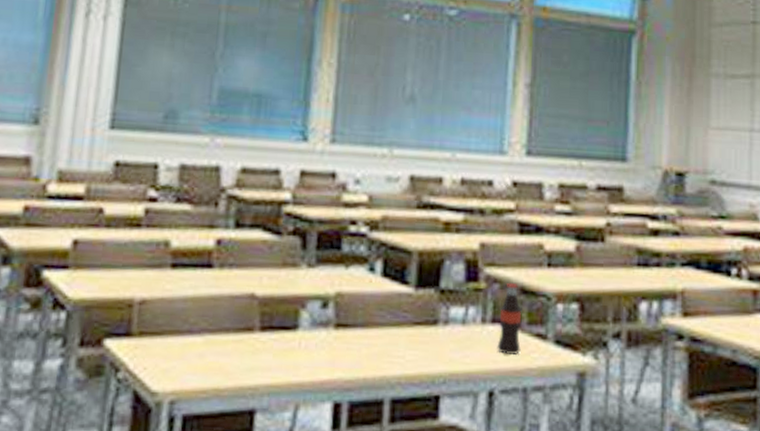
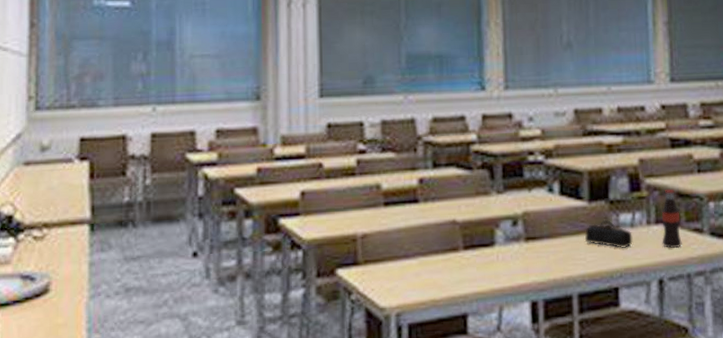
pencil case: none [405,312,463,349] -> present [584,220,633,248]

